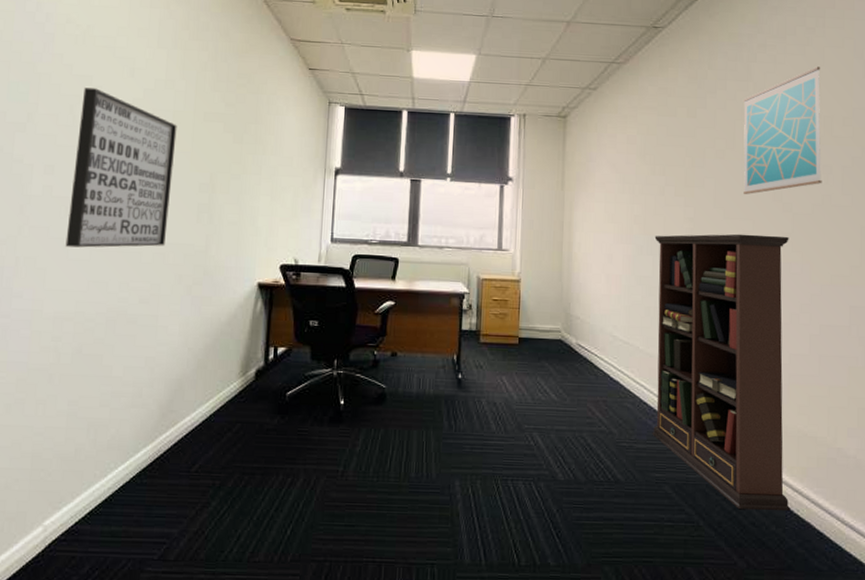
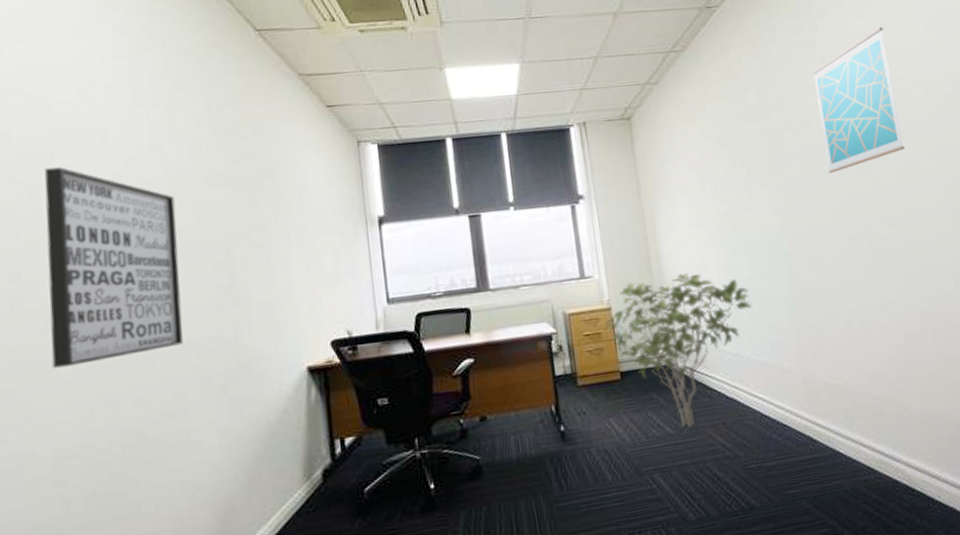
shrub: none [511,261,650,398] -> present [604,273,753,427]
bookcase: present [652,233,791,512] -> none [746,211,932,510]

